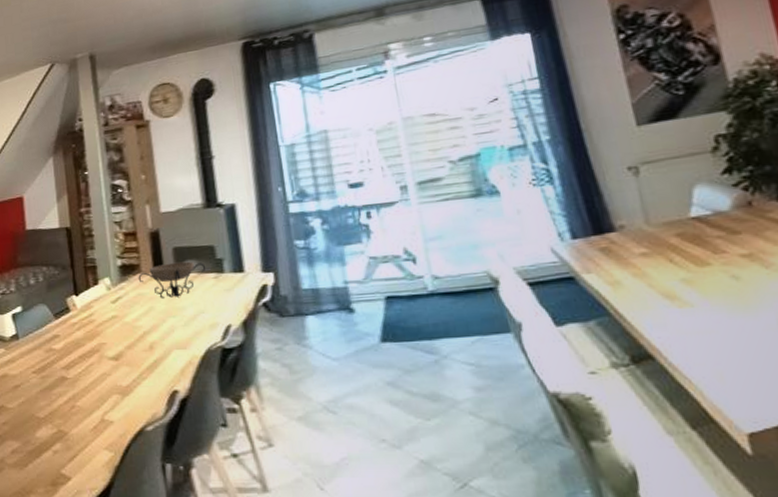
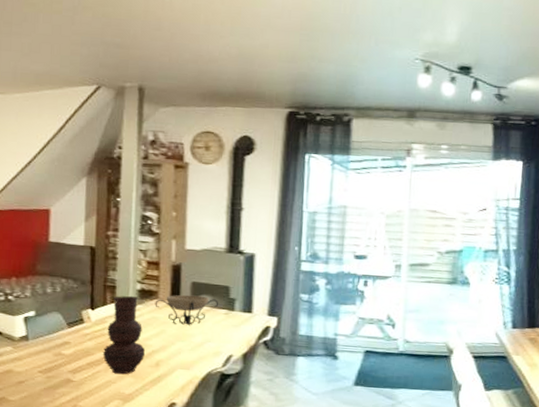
vase: none [92,273,137,365] -> present [102,295,146,375]

